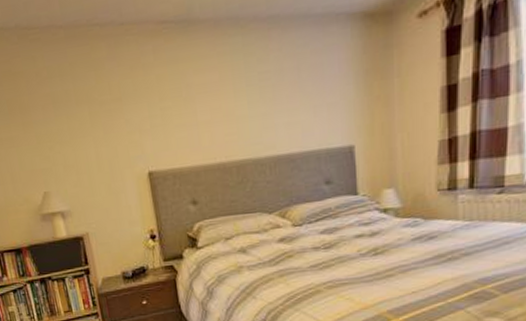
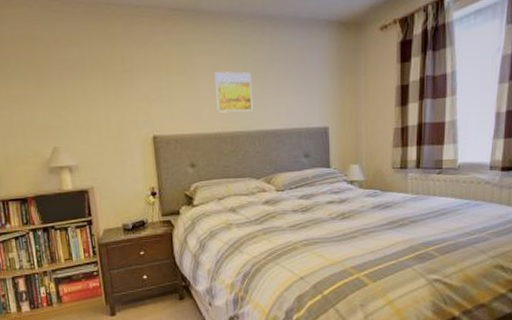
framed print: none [212,88,261,139] -> present [213,72,253,113]

